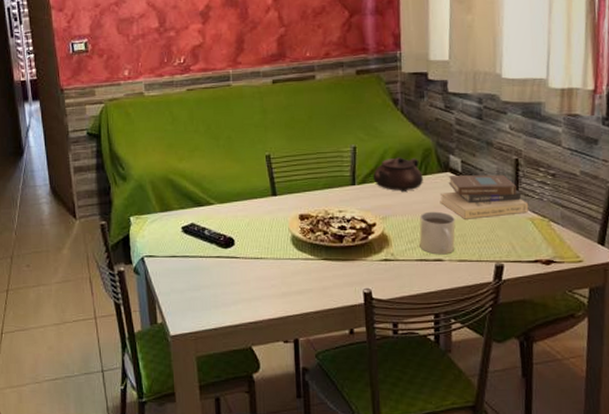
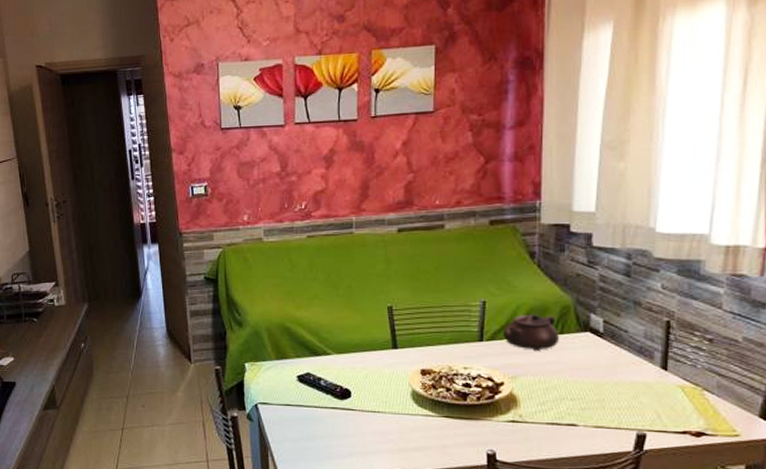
mug: present [419,211,456,255] -> none [551,373,593,420]
books: present [440,174,529,219] -> none [577,336,680,384]

